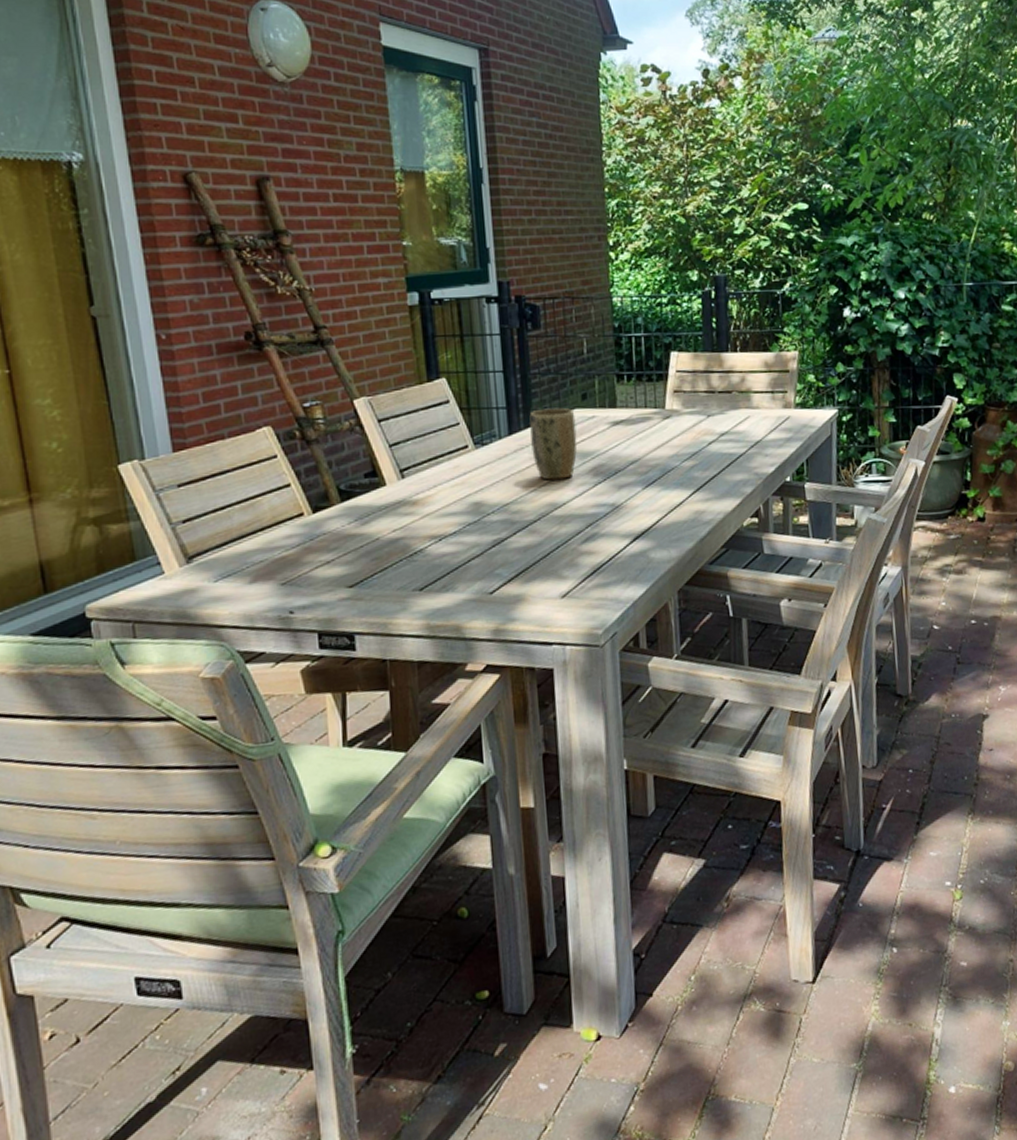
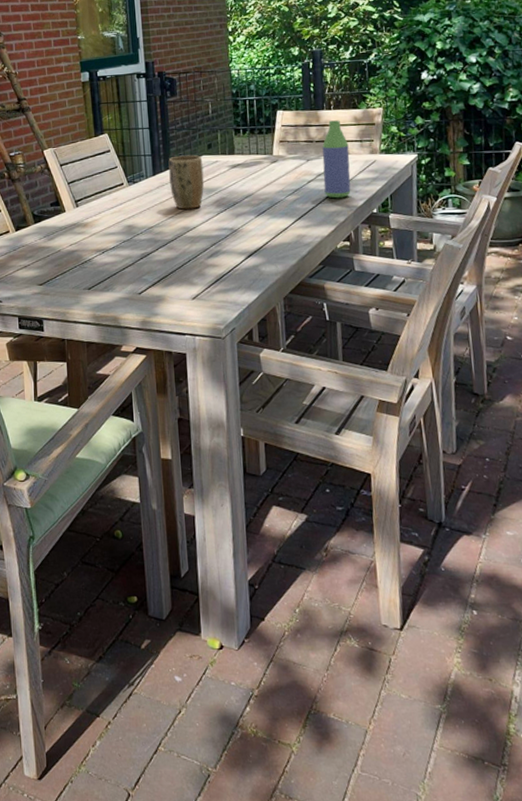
bottle: none [726,365,760,464] -> present [322,120,351,199]

